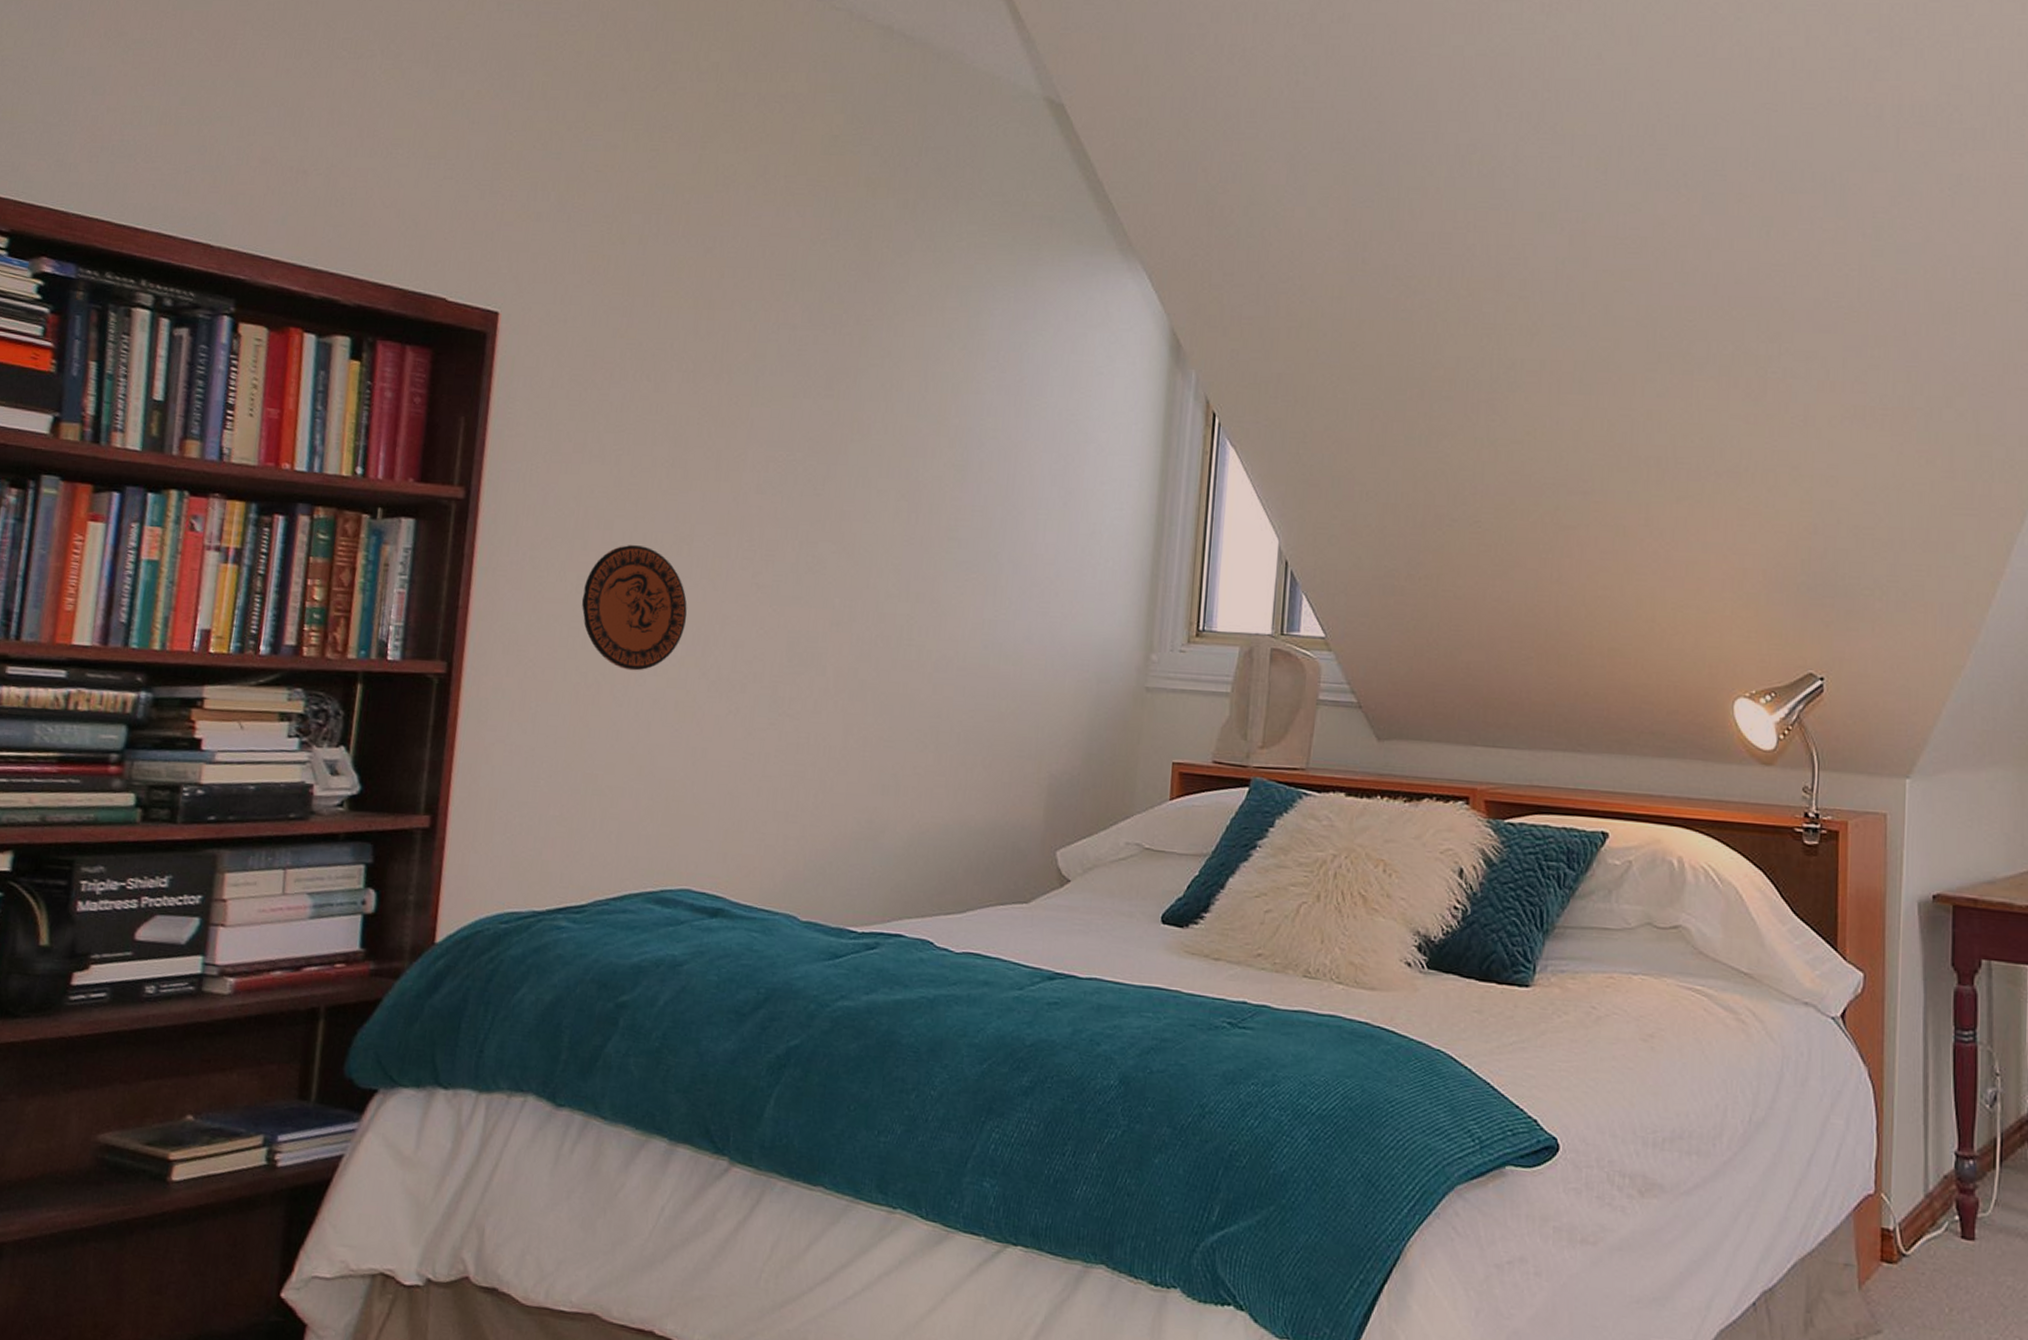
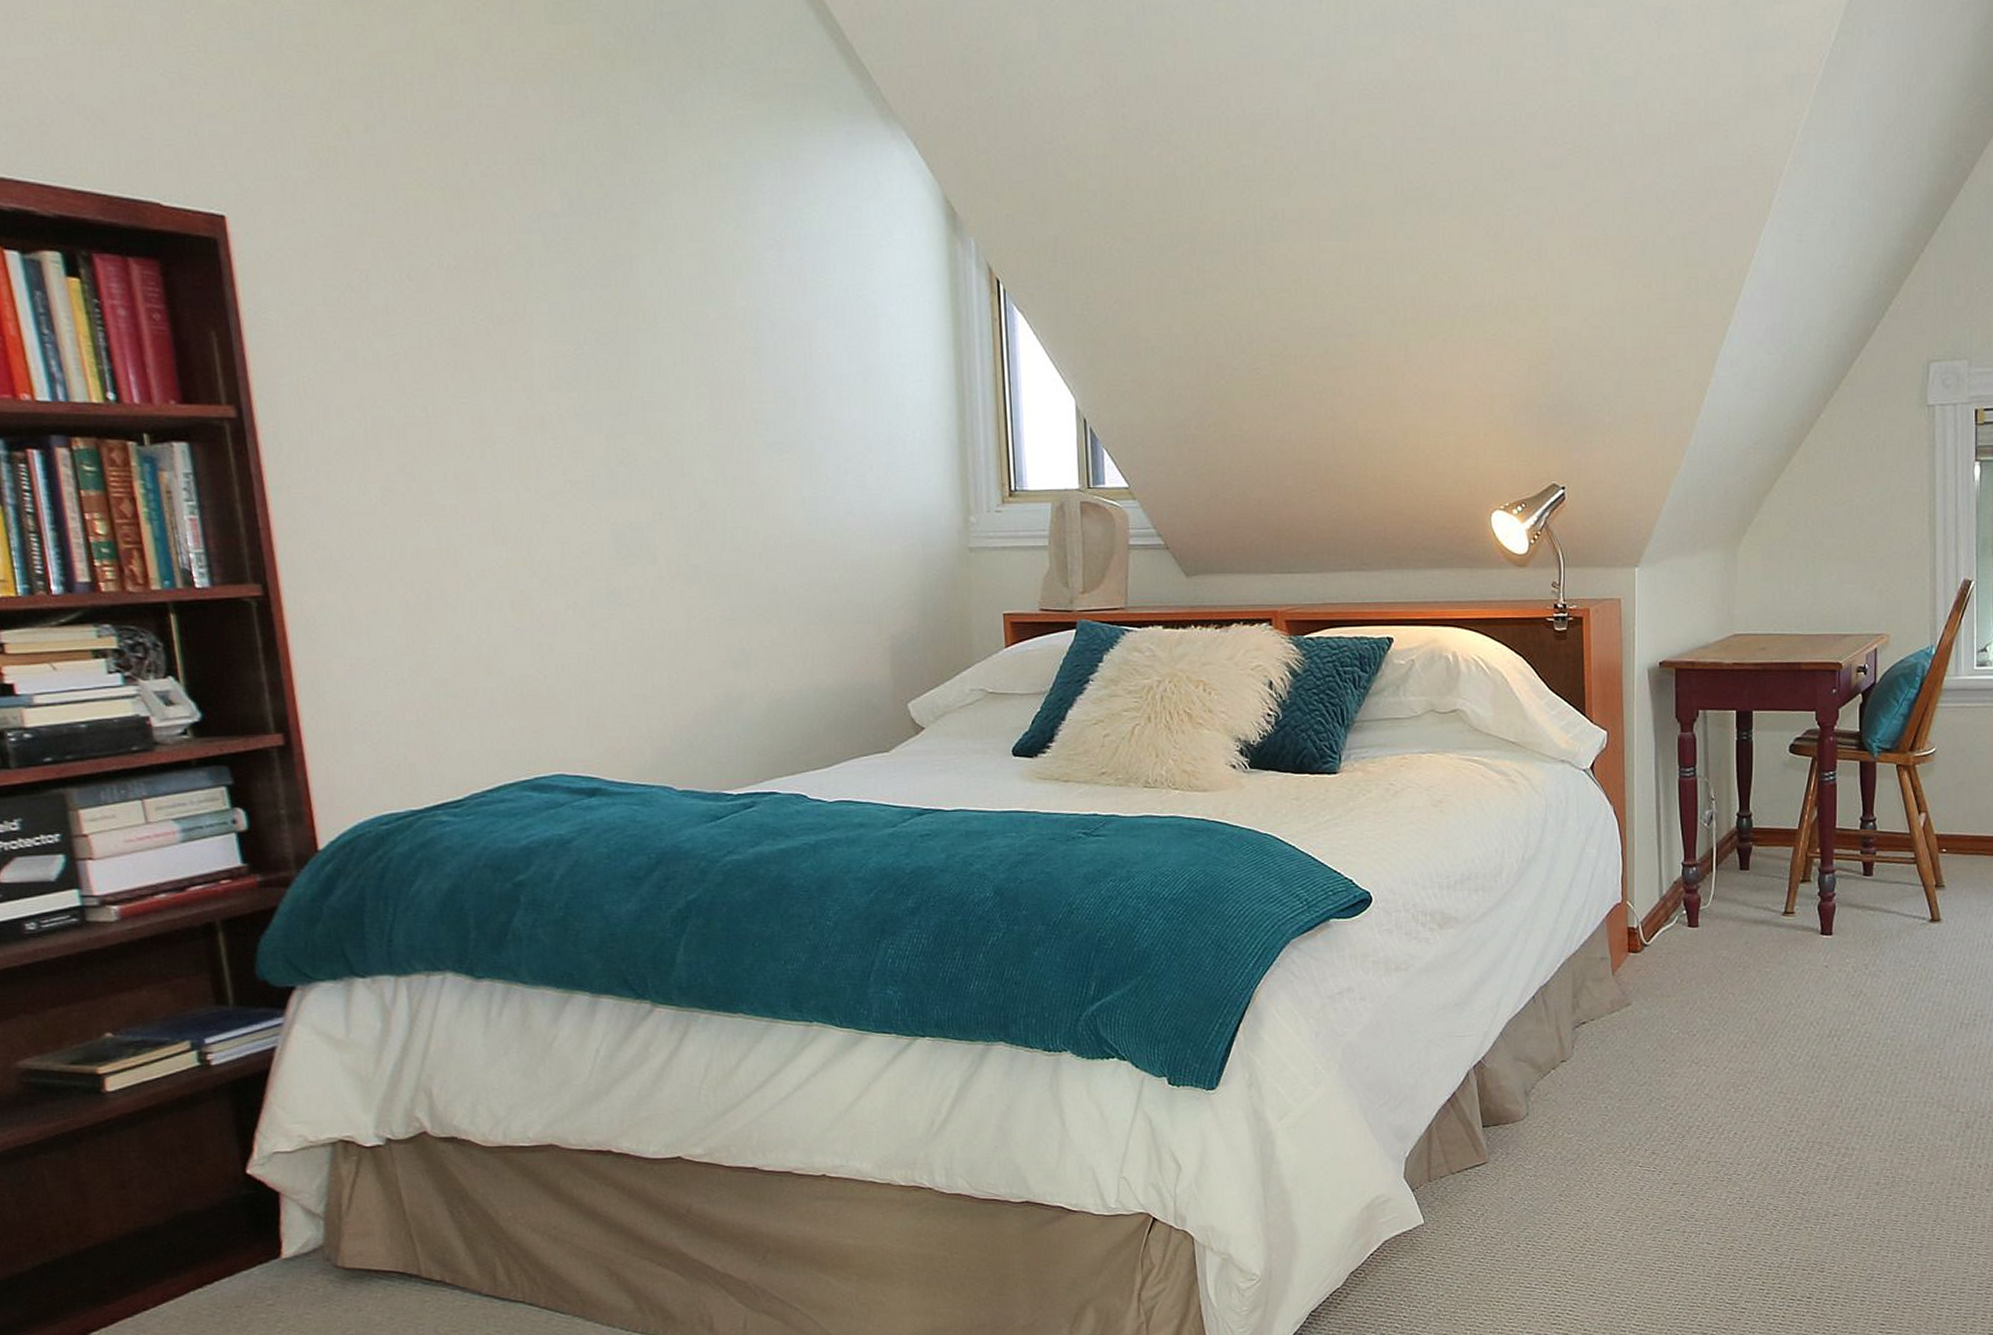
decorative plate: present [581,545,687,671] -> none [389,452,505,576]

